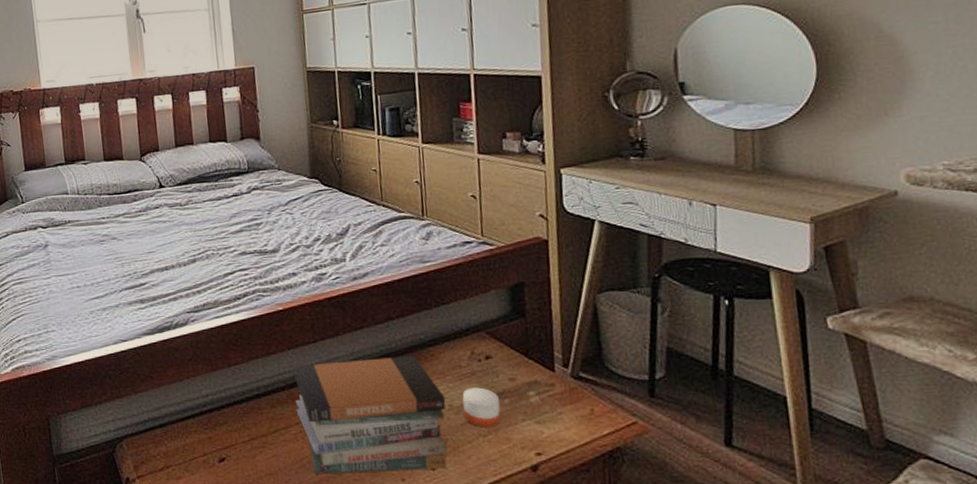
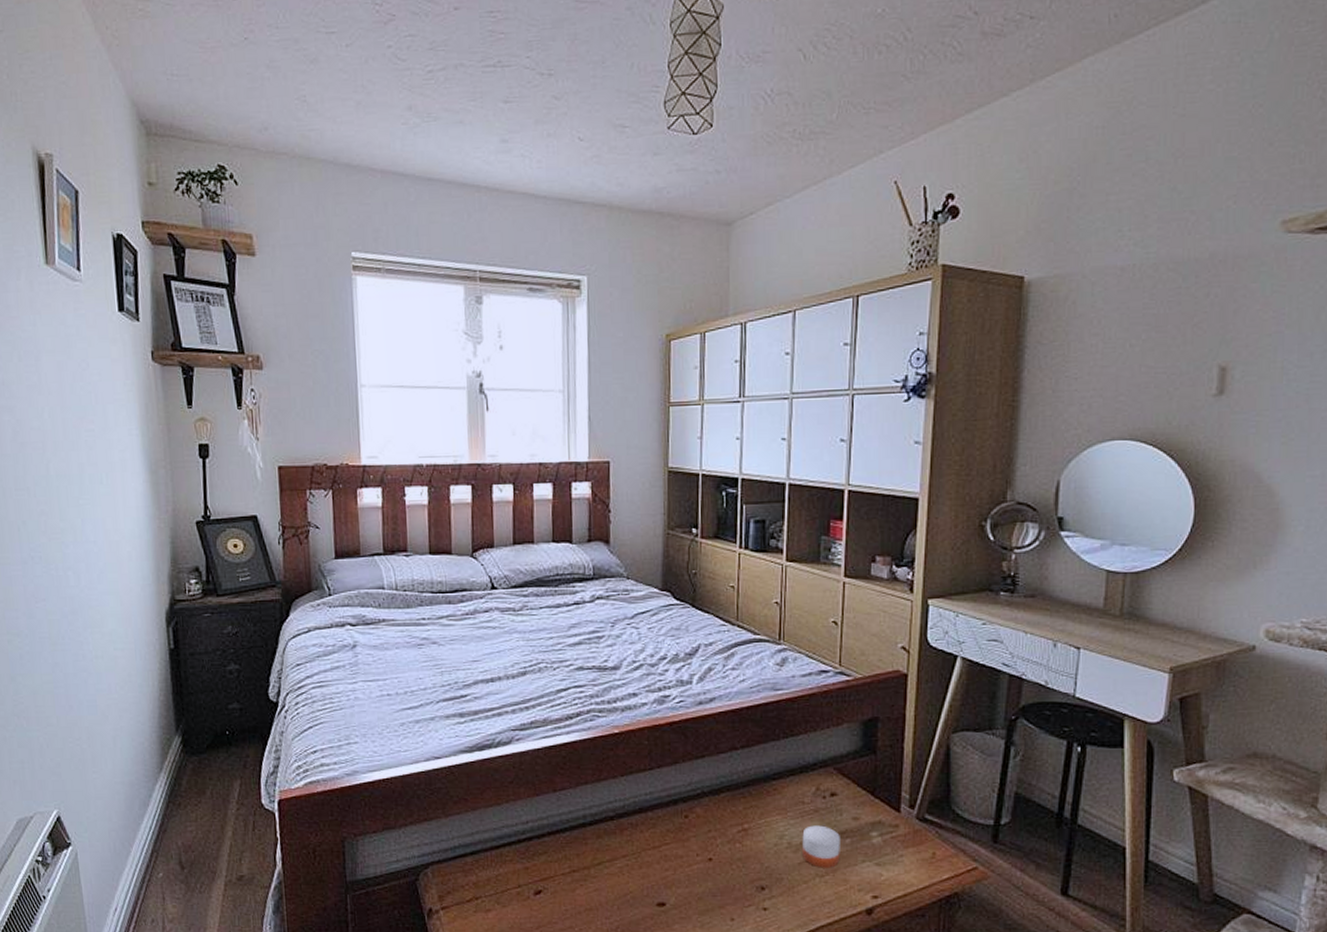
book stack: present [294,355,448,475] -> none [623,788,785,911]

